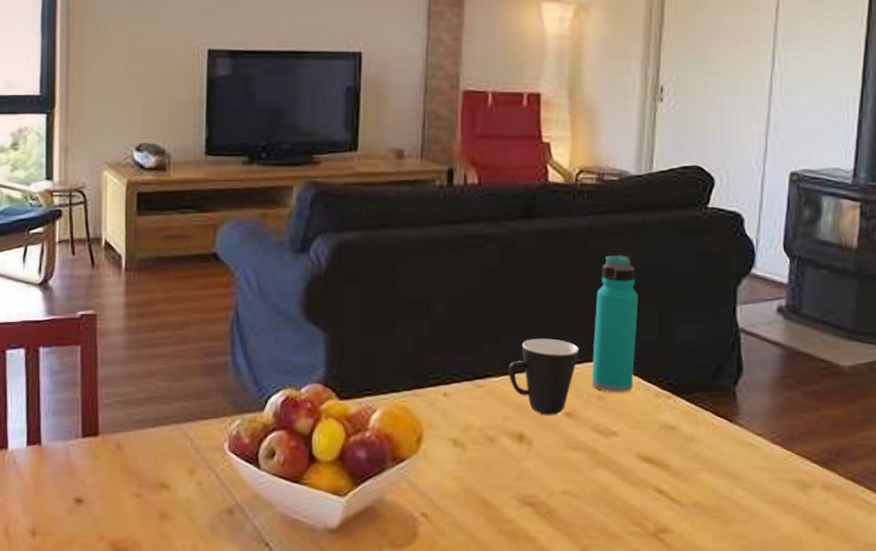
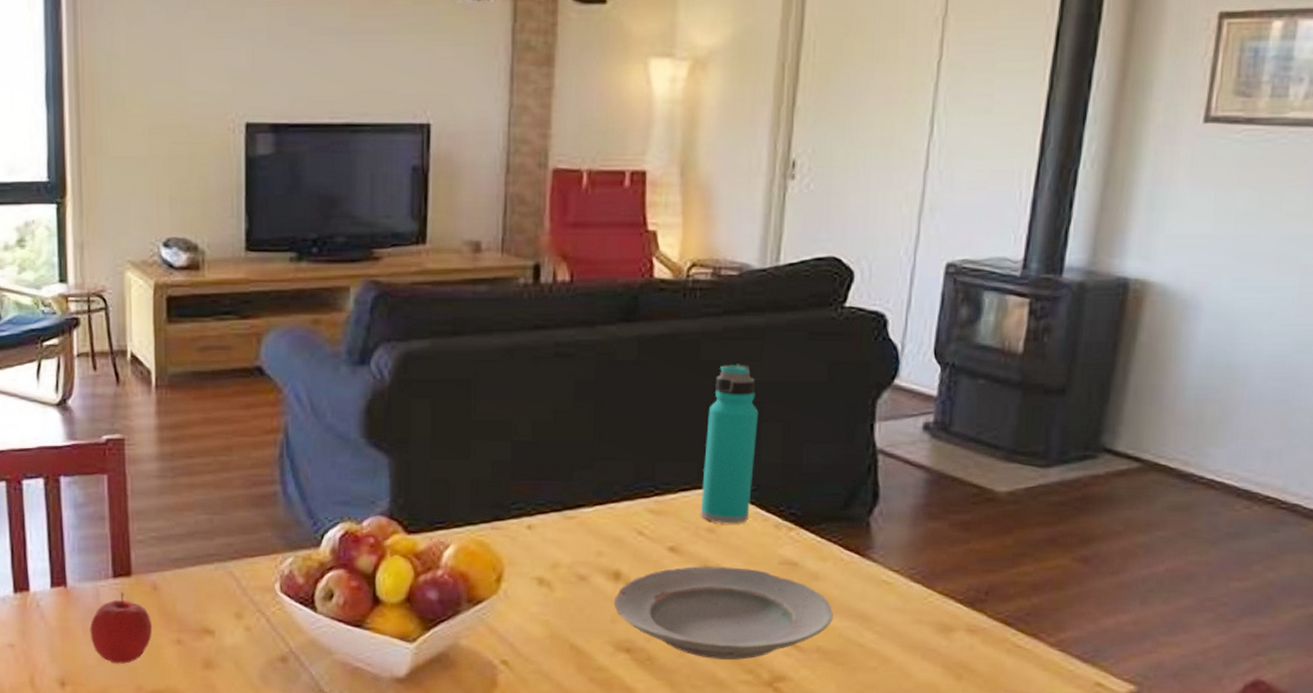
apple: none [60,450,116,515] -> present [89,592,153,664]
mug: present [508,338,579,416] -> none [603,462,687,551]
plate: none [518,430,708,513] -> present [613,566,833,660]

